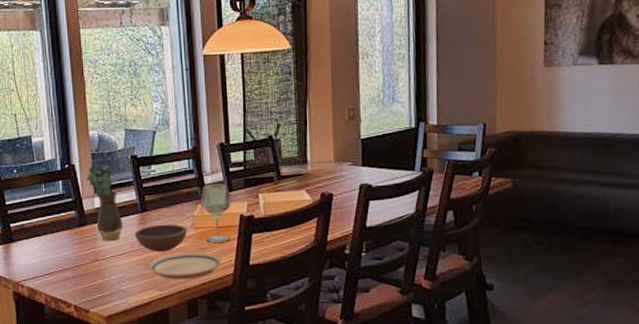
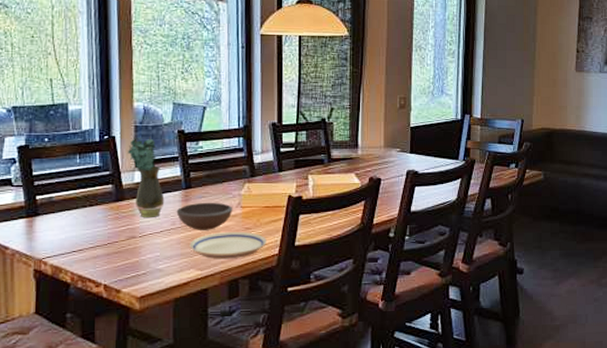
wine glass: present [201,183,232,244] -> none [249,163,281,223]

